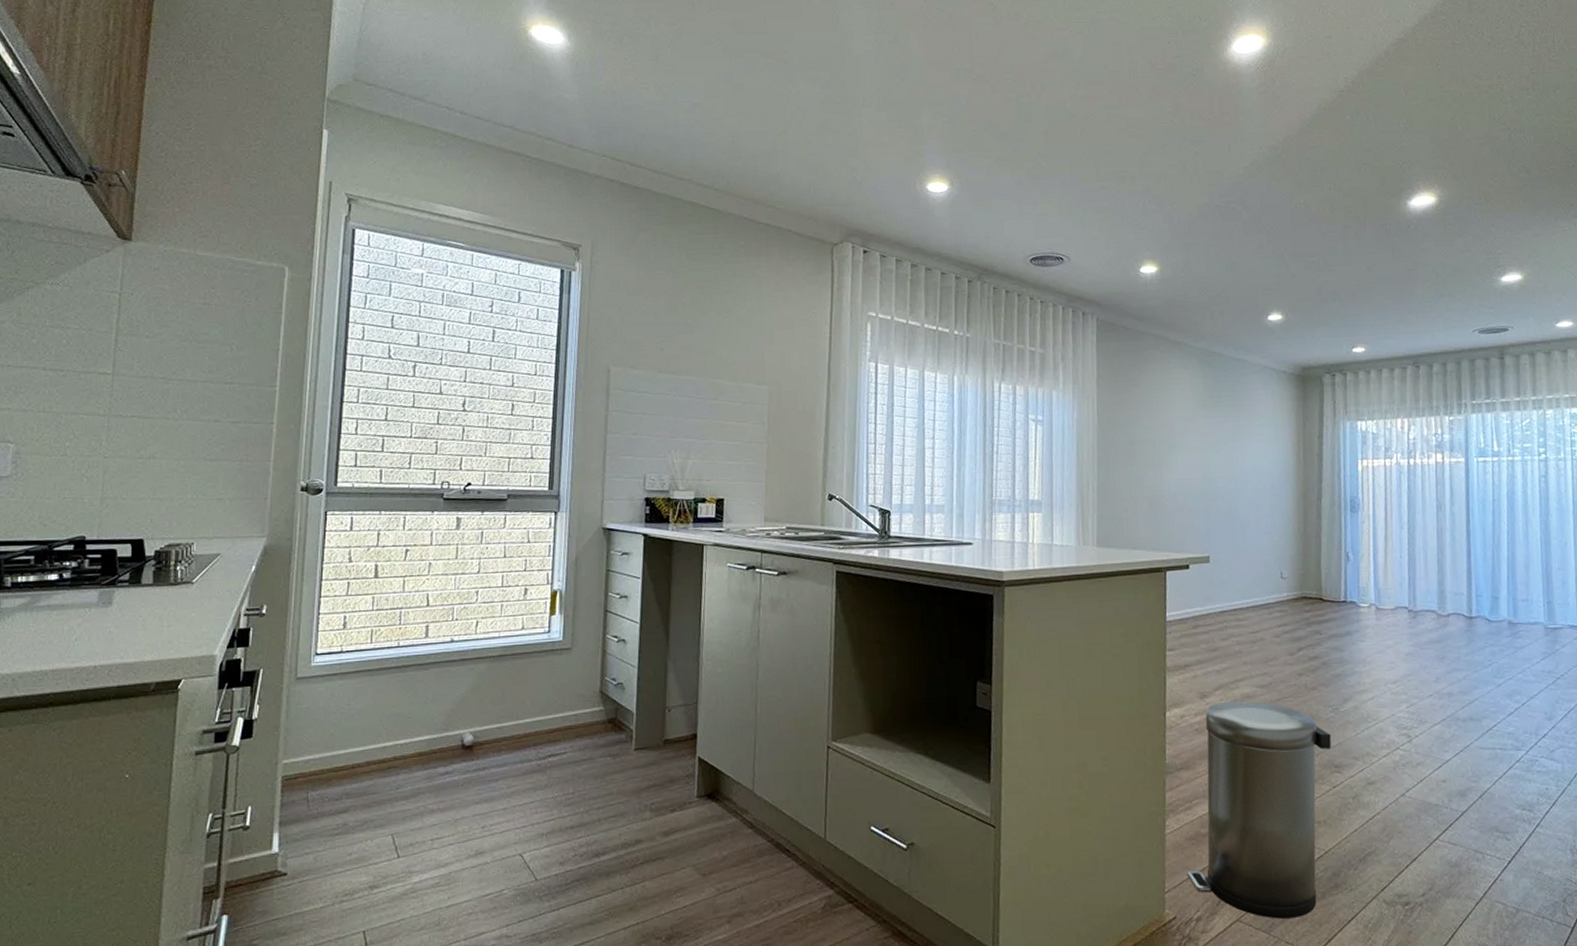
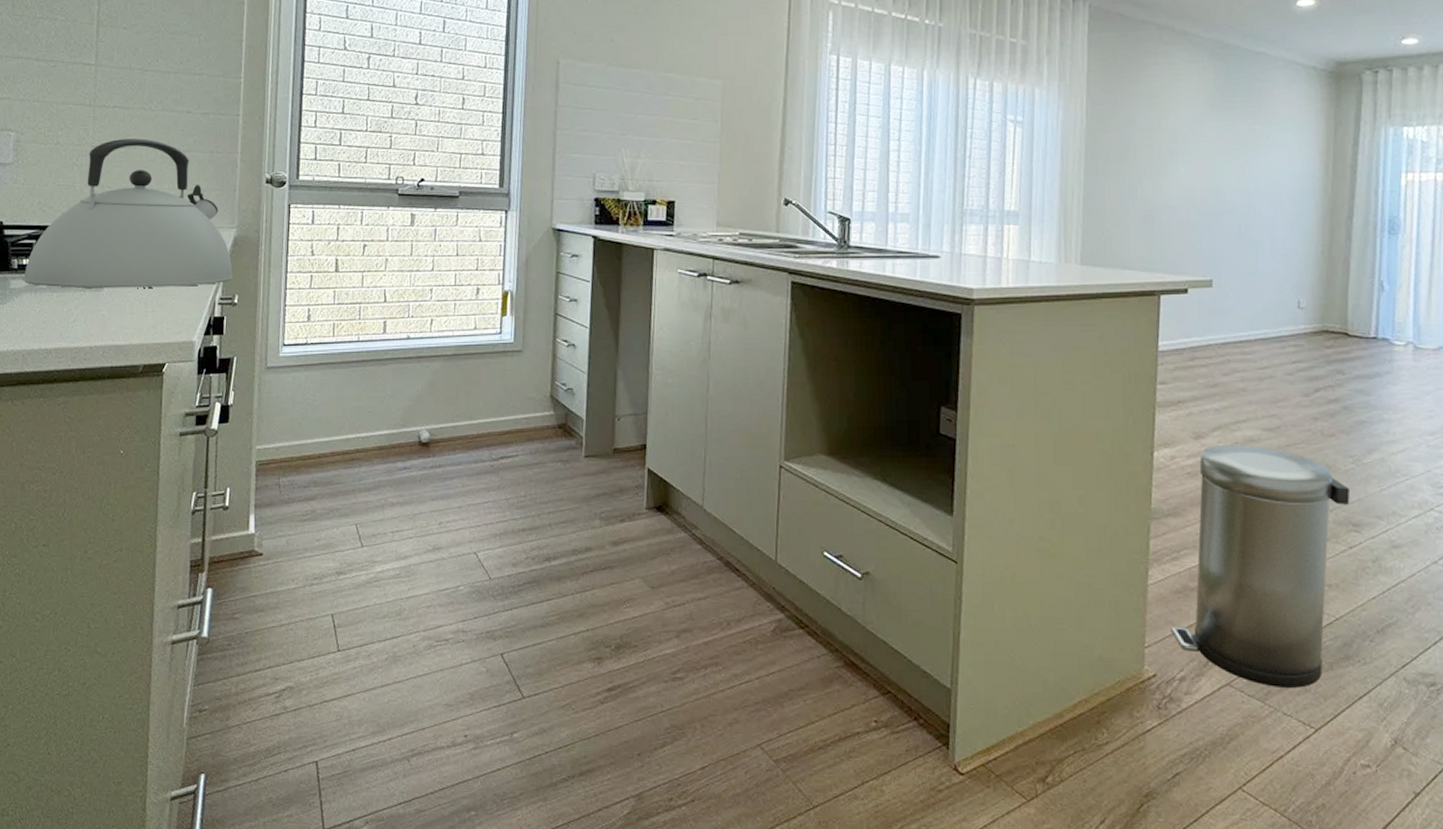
kettle: none [16,448,262,605] -> present [23,138,233,289]

